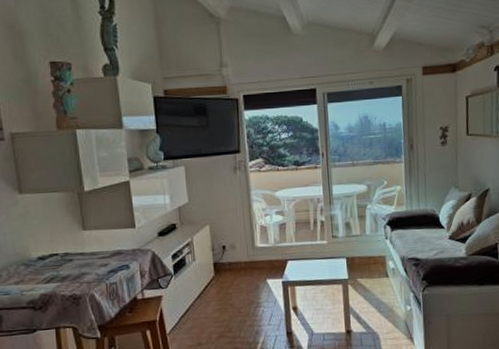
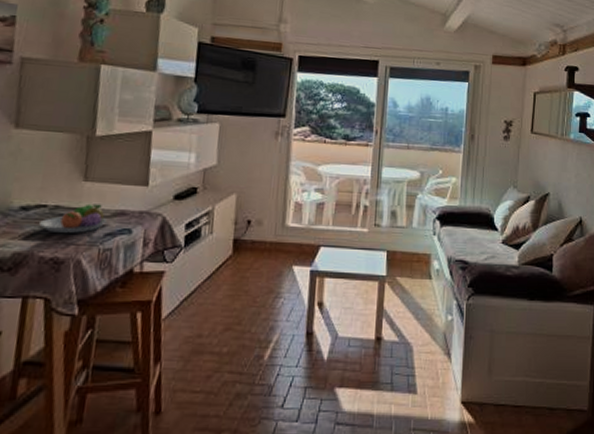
fruit bowl: none [56,247,107,276] -> present [39,203,107,234]

